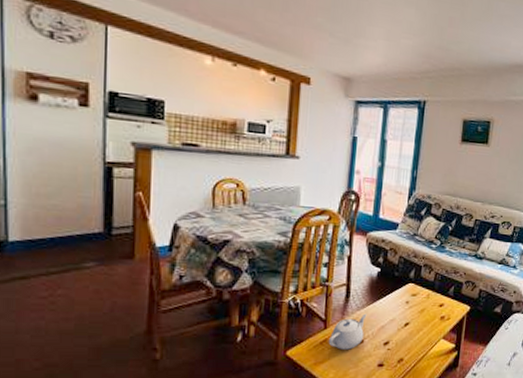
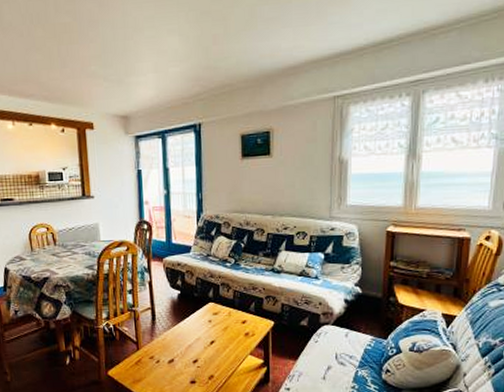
teapot: present [328,313,367,350] -> none [142,334,174,369]

